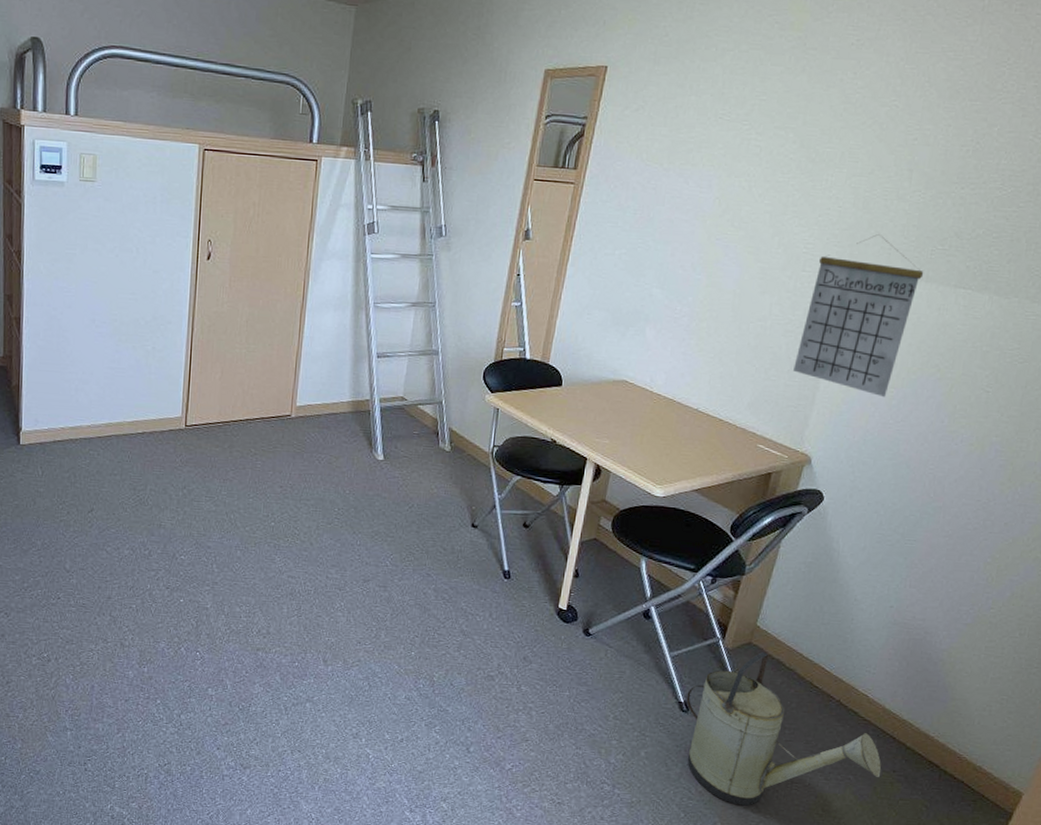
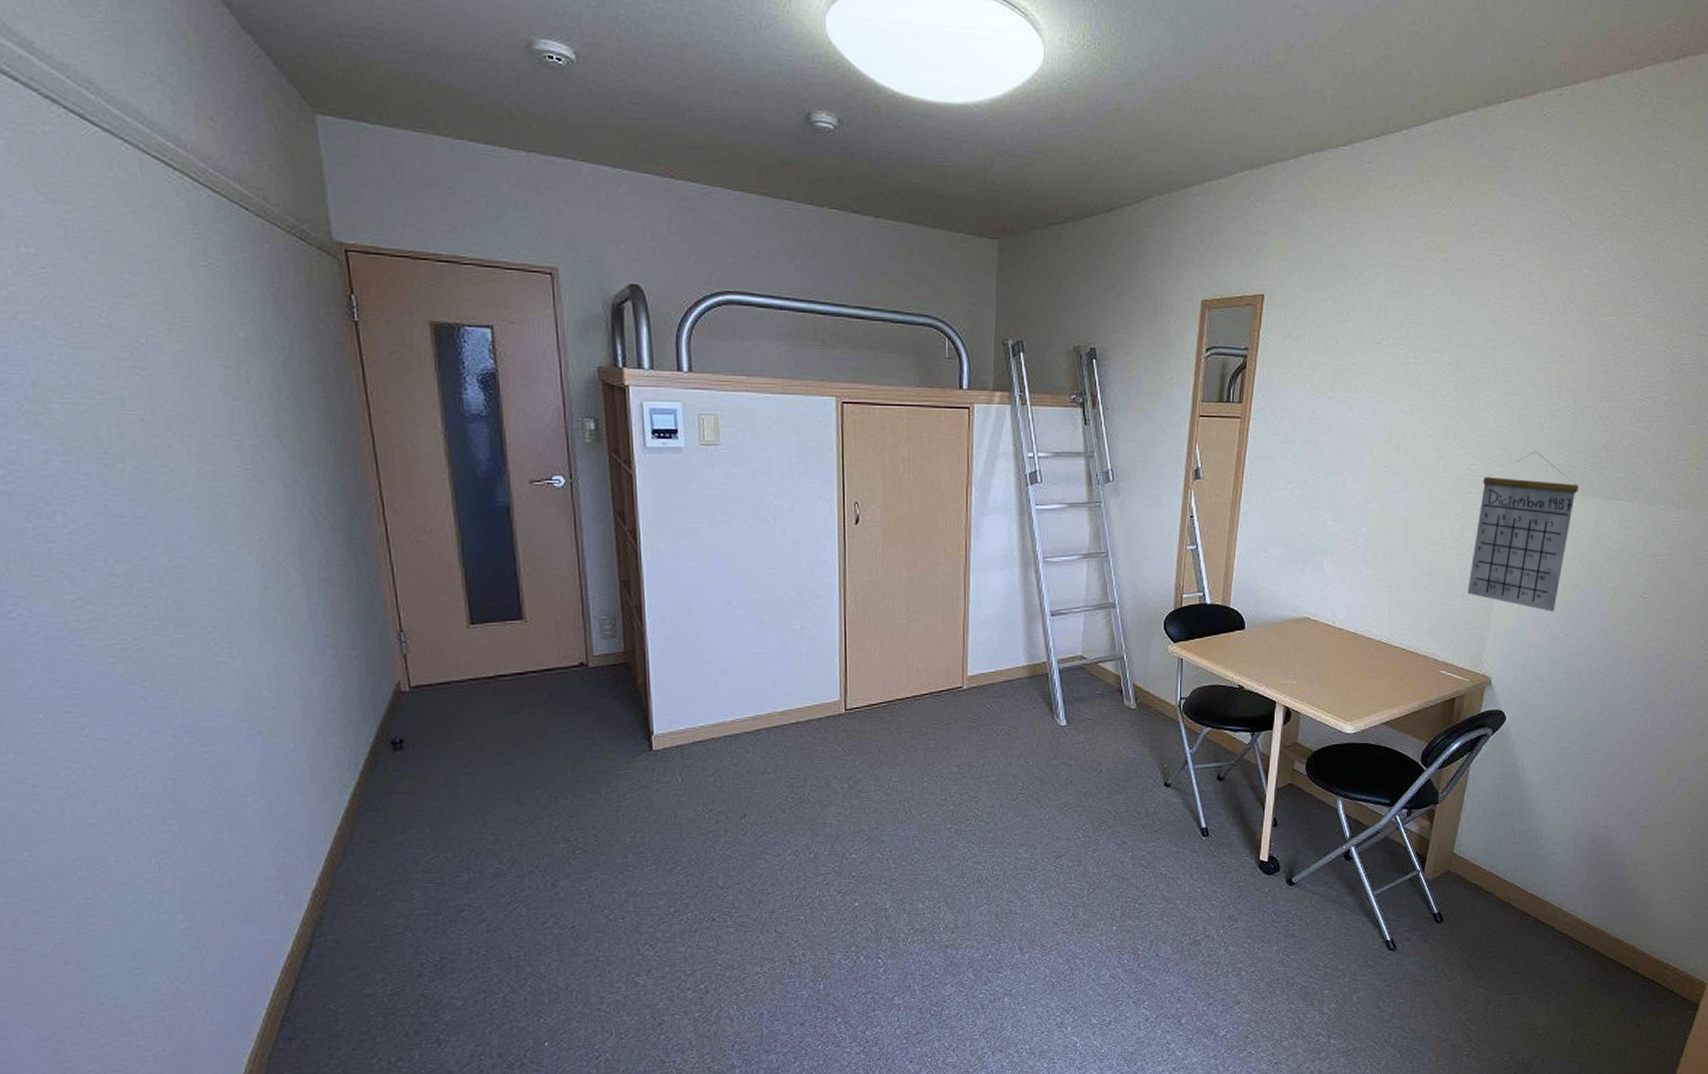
watering can: present [686,651,882,806] -> none [1393,878,1580,1037]

